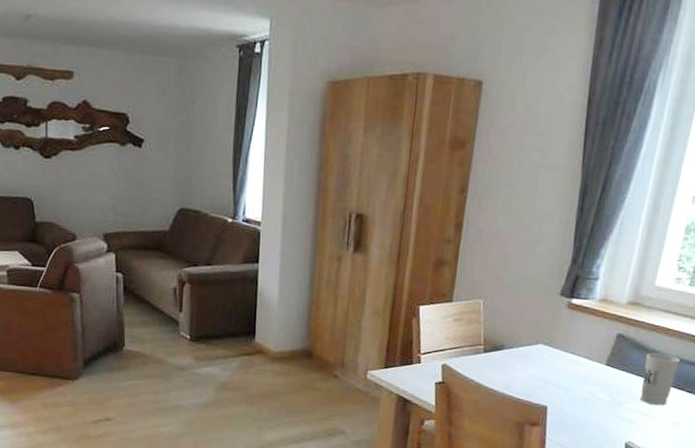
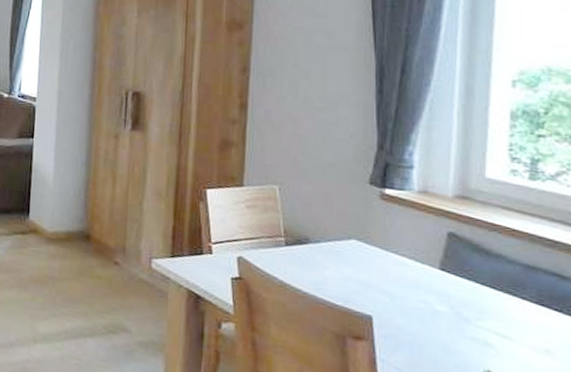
cup: present [640,353,681,406] -> none [491,257,538,327]

